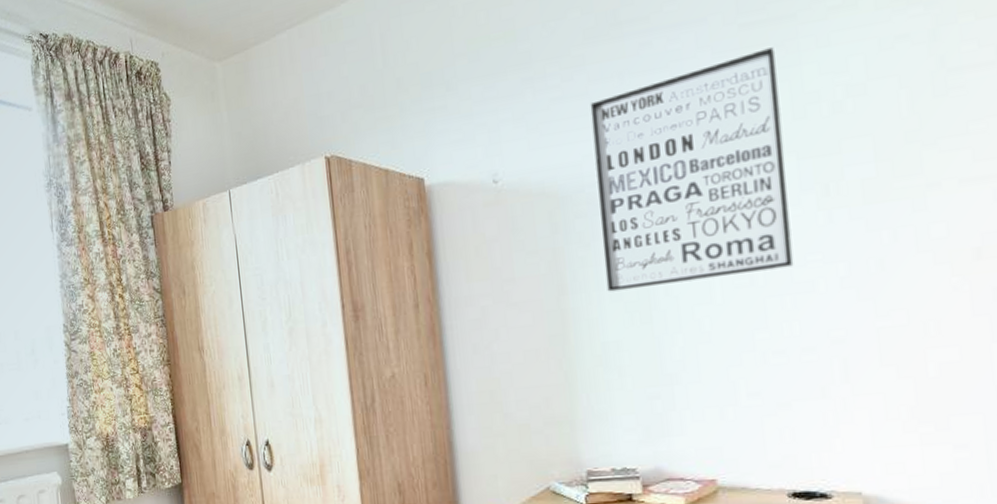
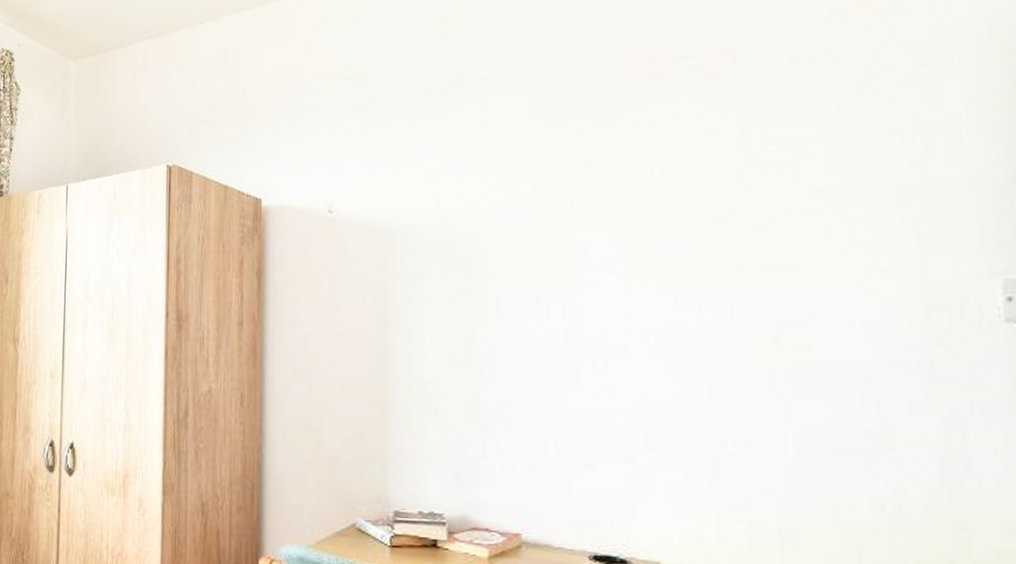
wall art: present [590,47,794,292] -> none [427,123,607,333]

